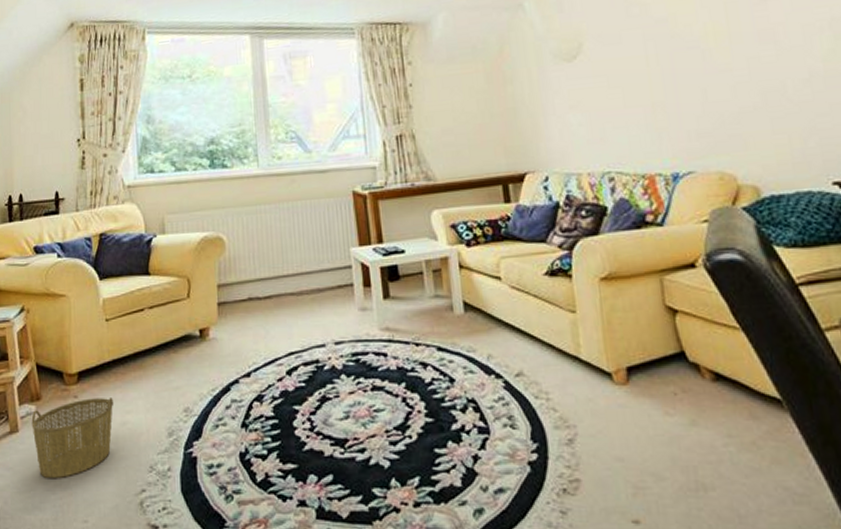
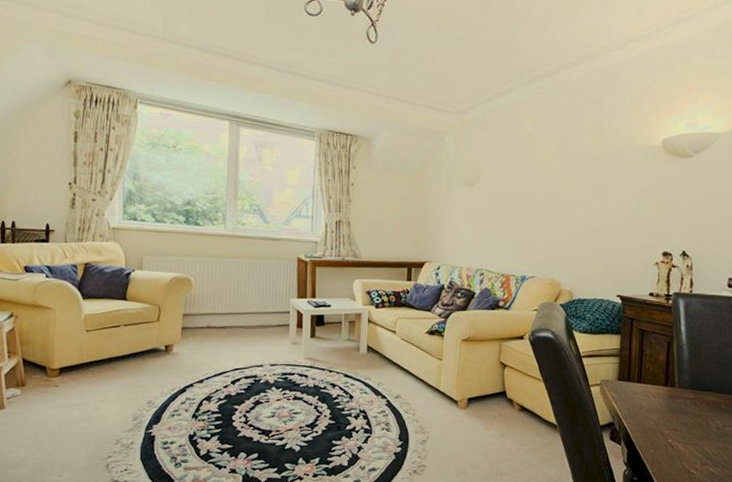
basket: present [31,398,114,479] -> none [16,388,90,445]

